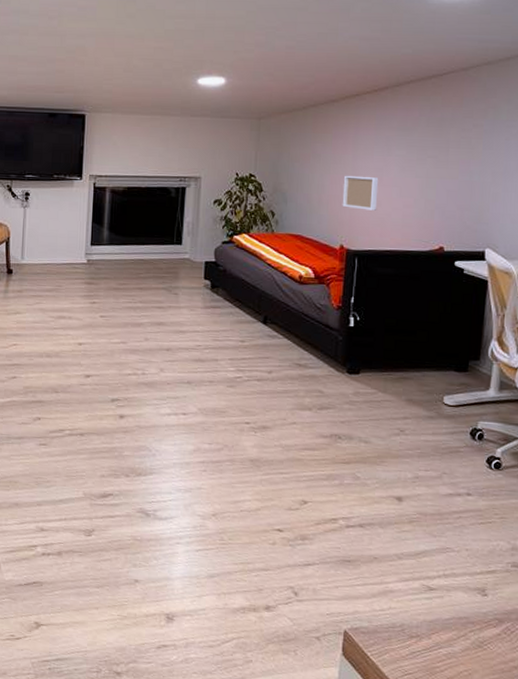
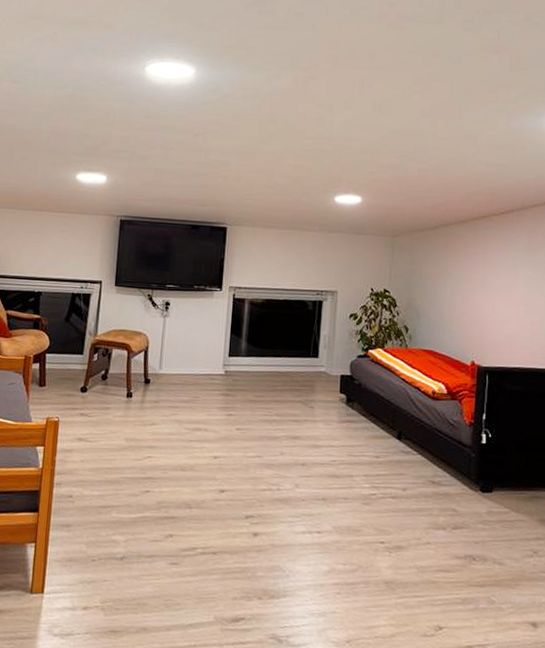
wall art: present [342,175,379,211] -> none [472,293,507,328]

